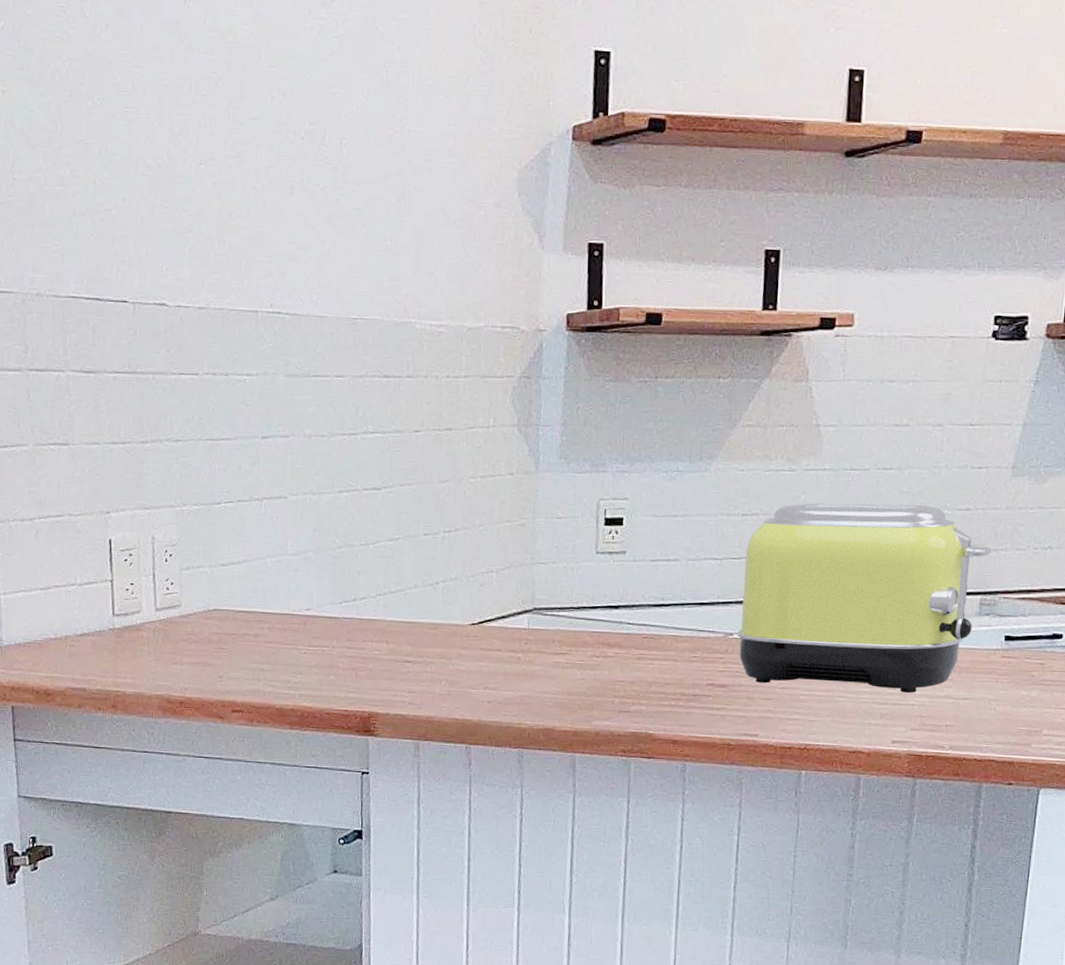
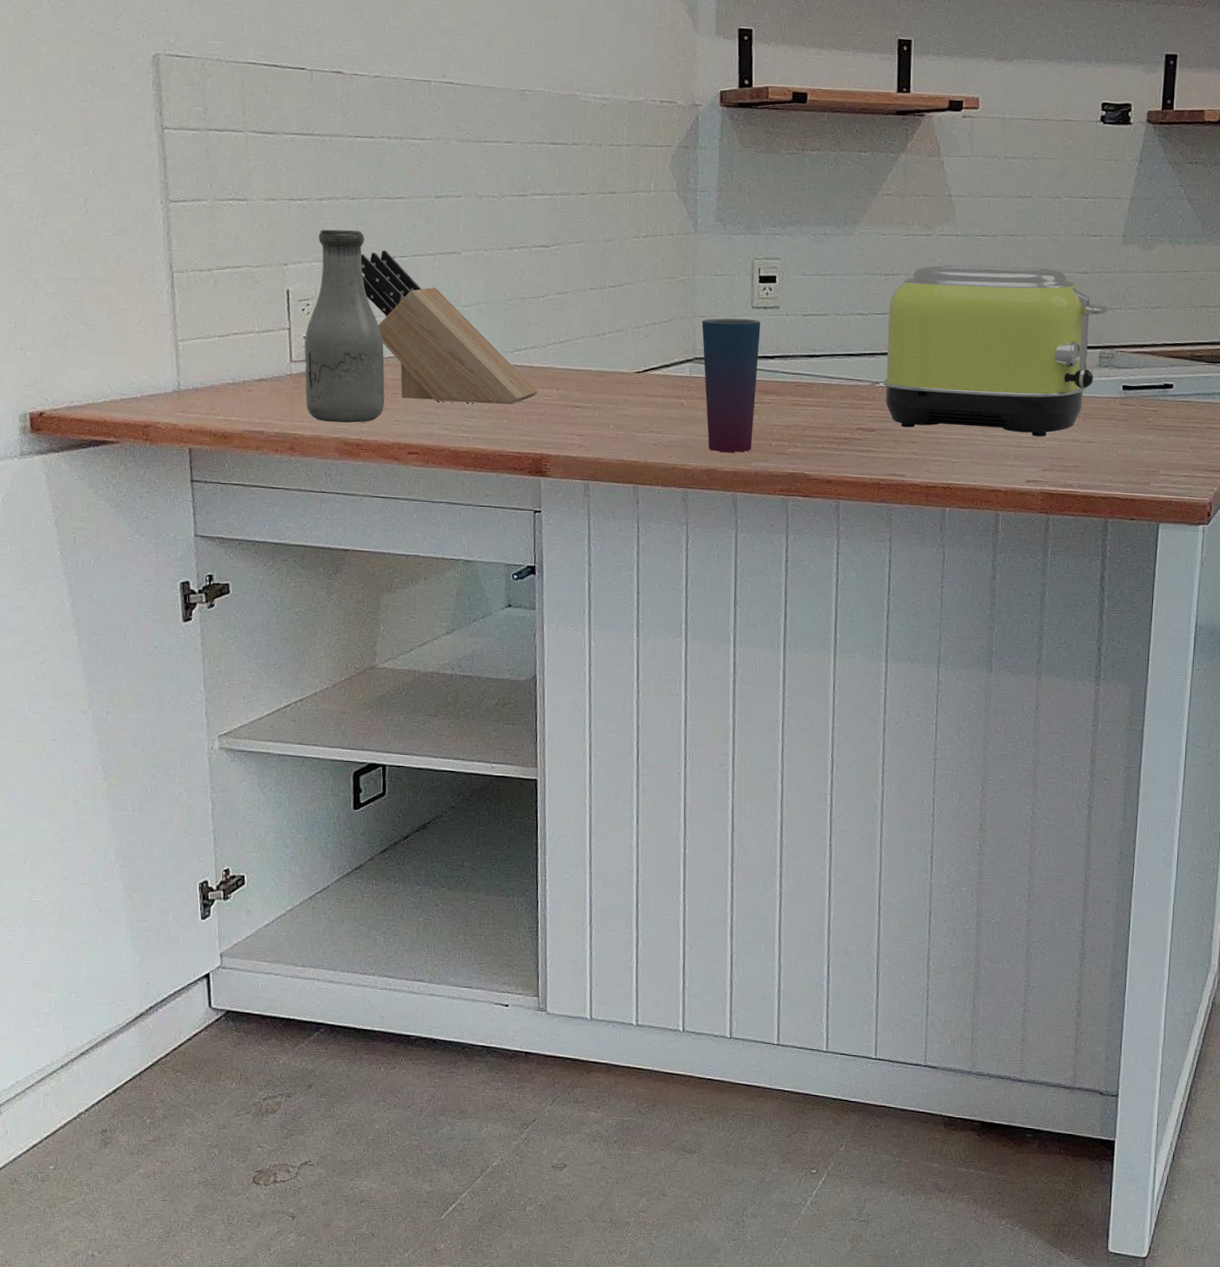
bottle: none [127,474,209,680] -> present [304,229,385,423]
knife block: none [184,495,367,660] -> present [360,249,538,405]
cup: none [541,564,606,710] -> present [702,318,761,452]

